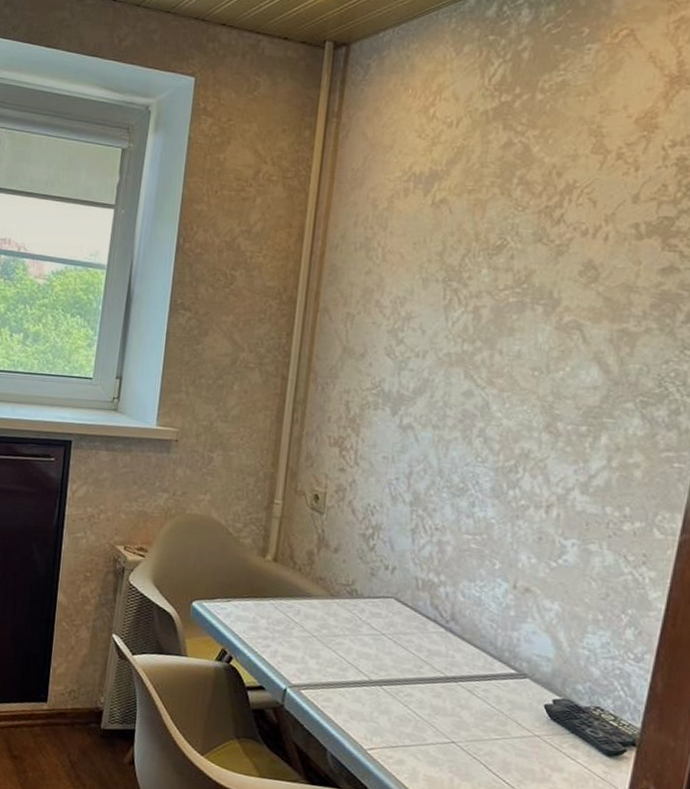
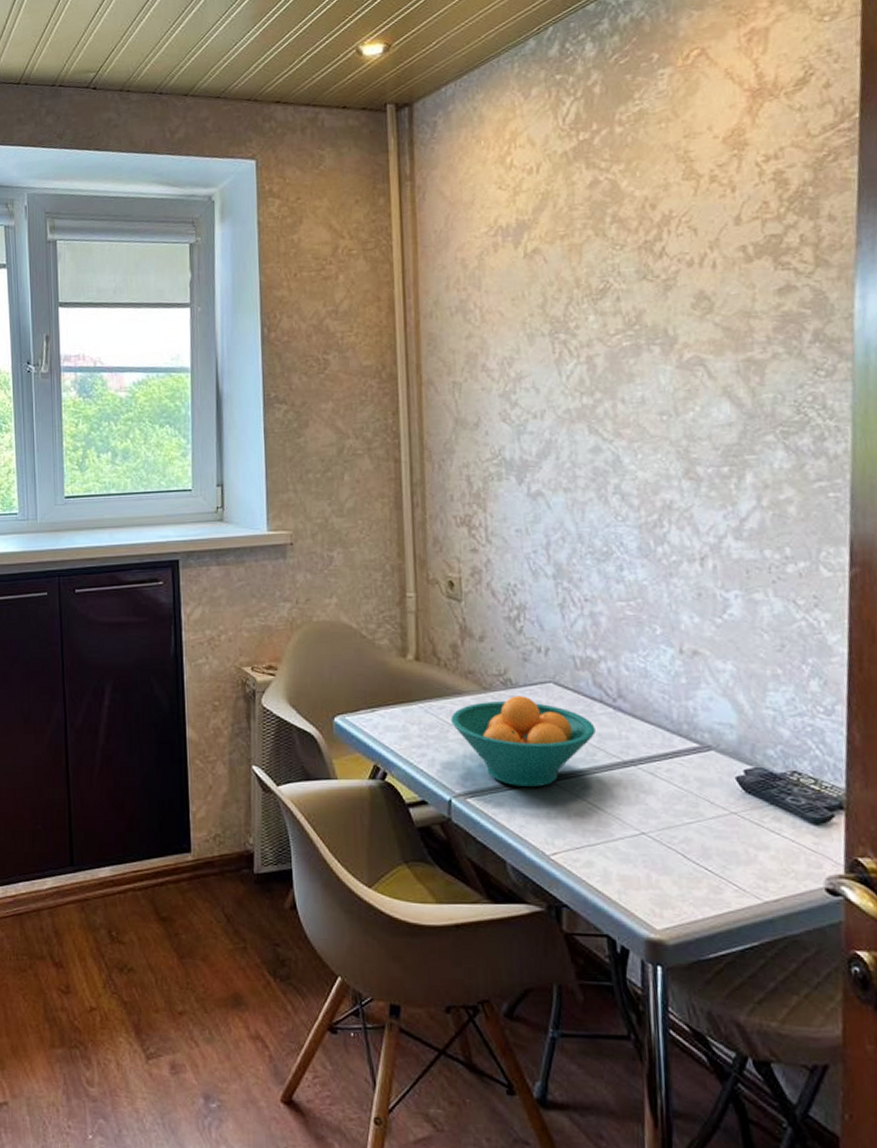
fruit bowl: none [297,605,426,689] -> present [451,696,596,788]

